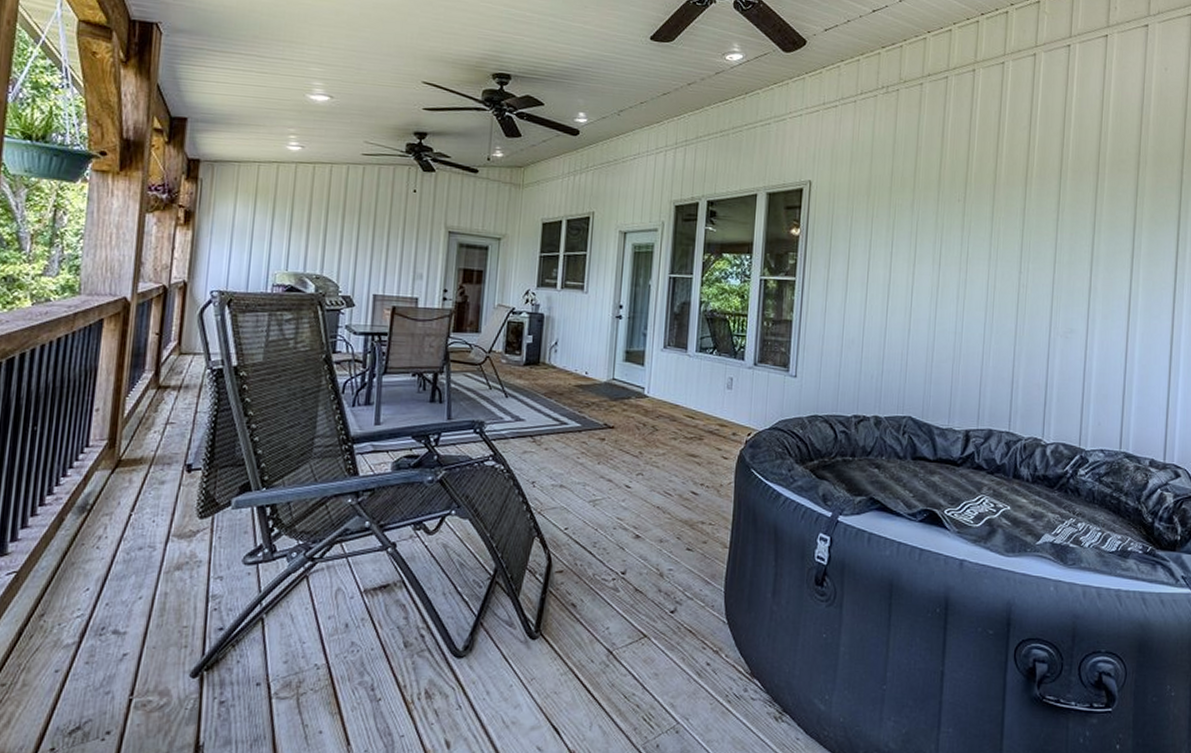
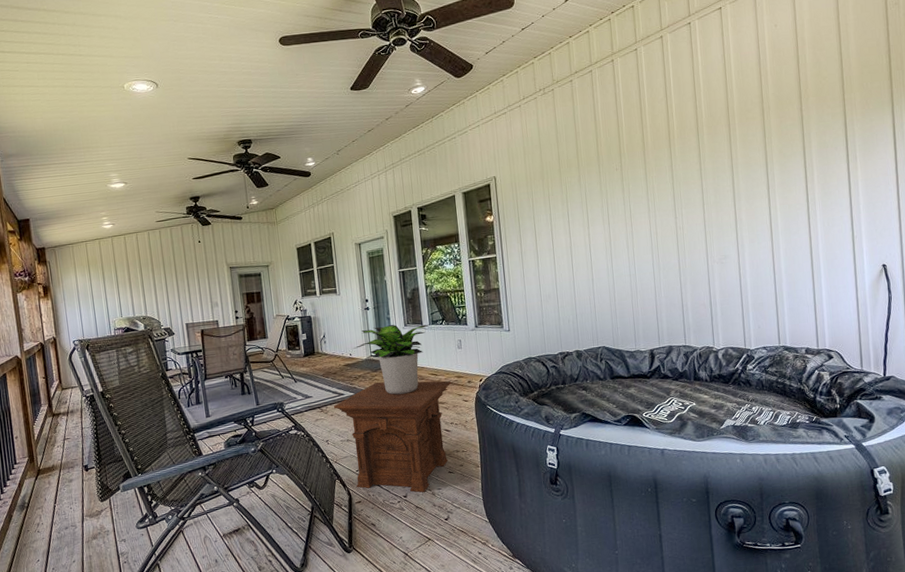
side table: none [550,414,711,571] -> present [333,380,452,493]
potted plant: none [592,342,697,436] -> present [353,324,430,395]

